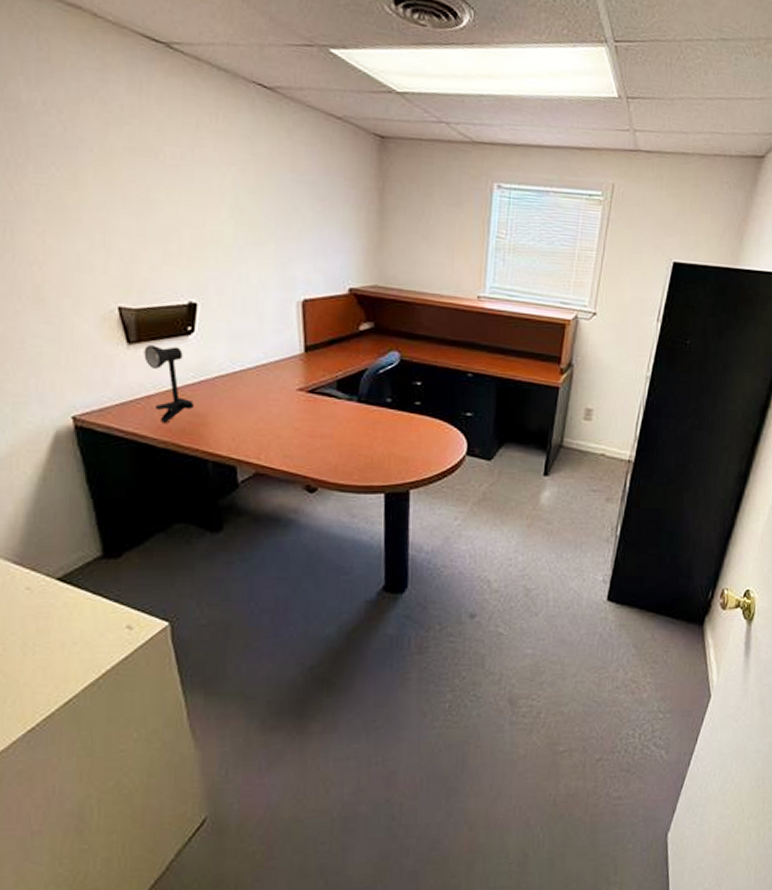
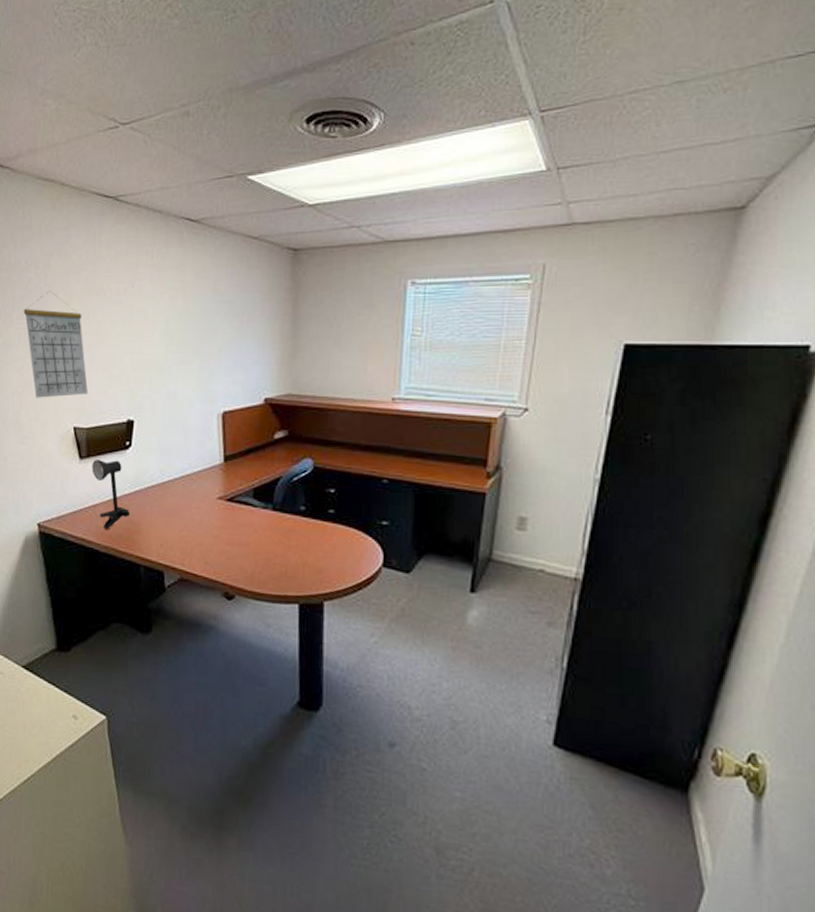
calendar: none [42,142,136,271] -> present [23,290,88,398]

